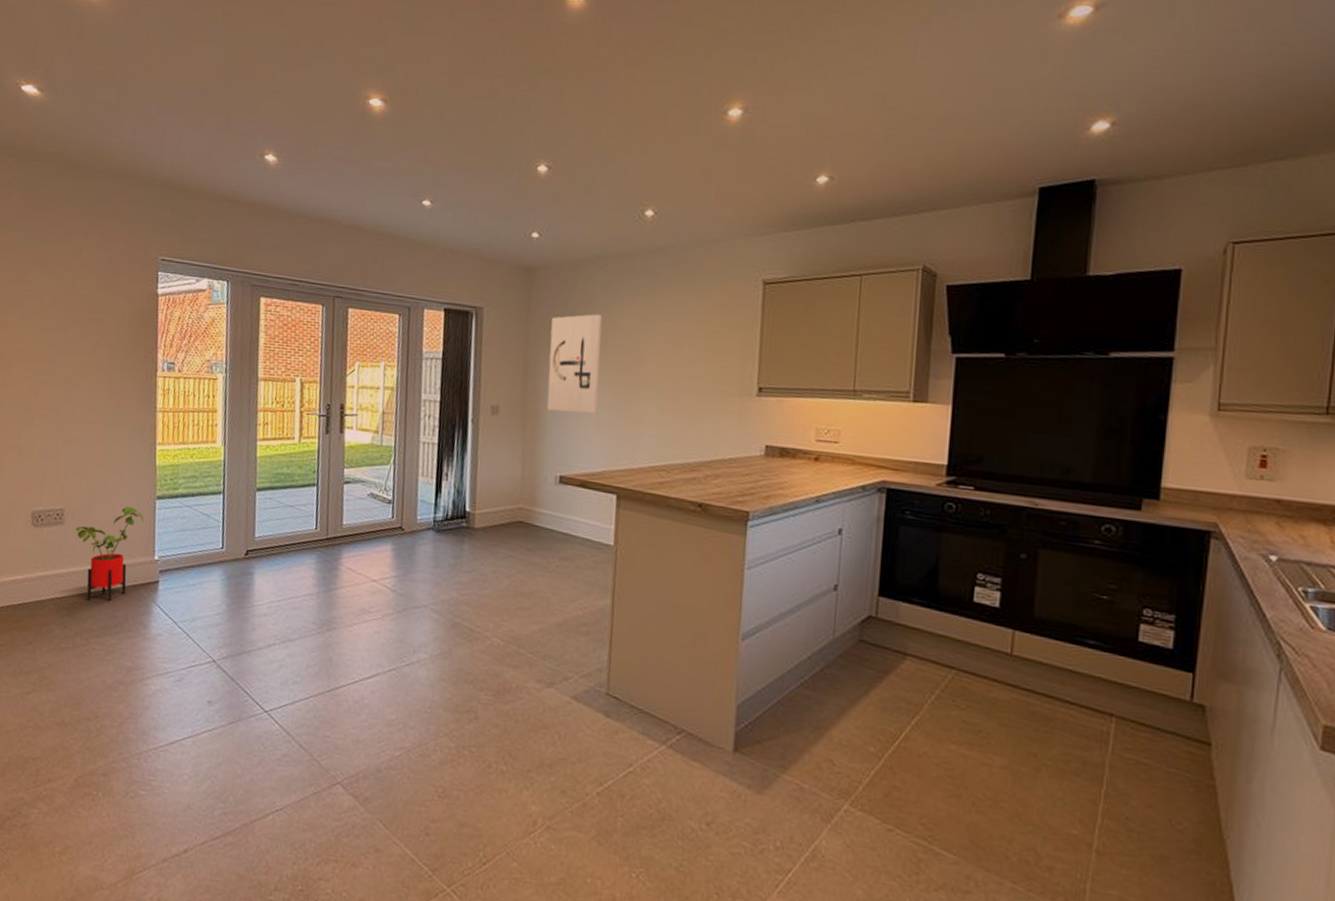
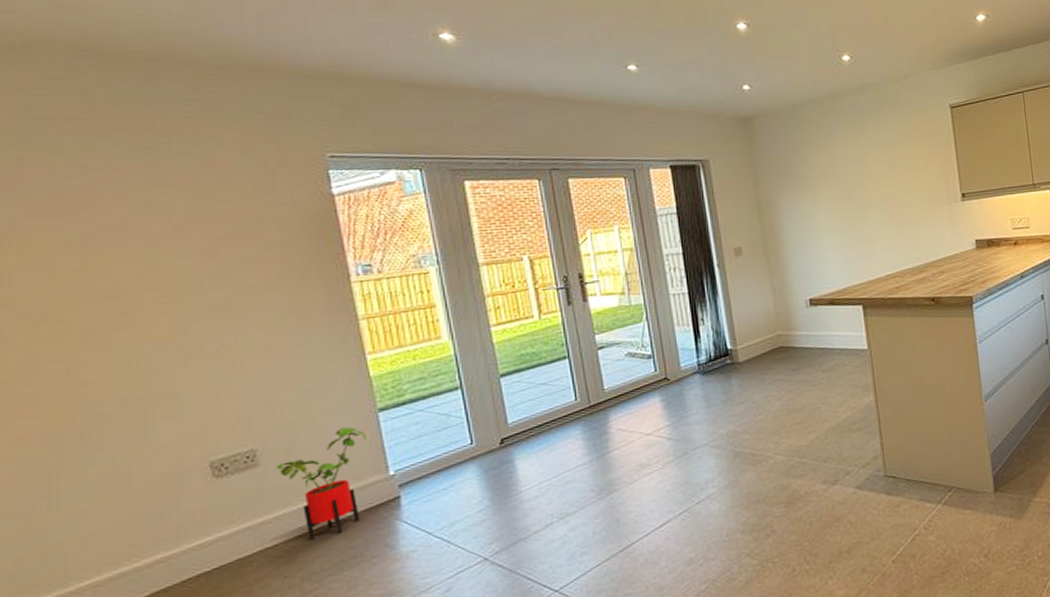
wall art: present [547,314,603,414] -> none [776,151,833,243]

